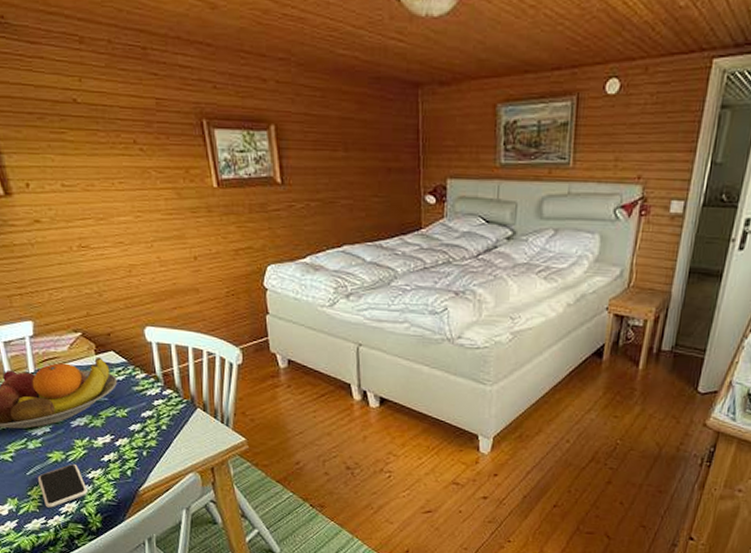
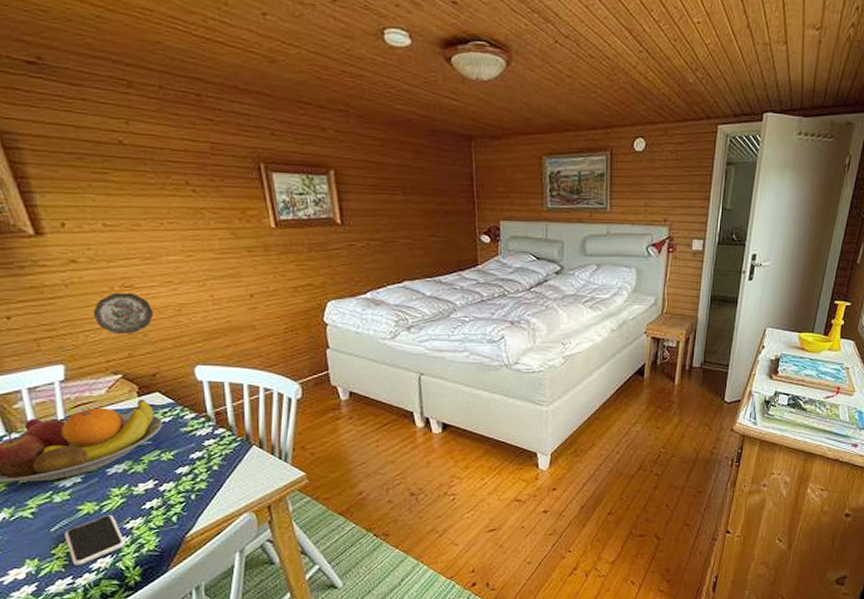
decorative plate: none [55,252,108,294] -> present [93,292,154,335]

